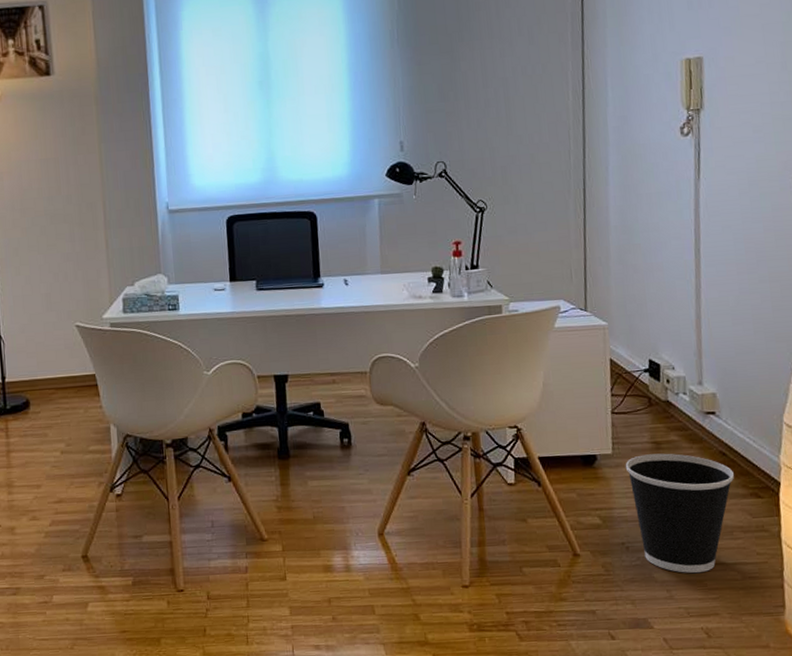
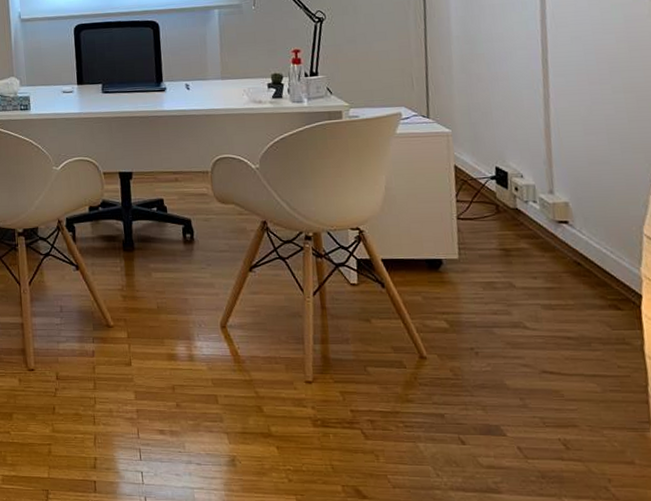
wastebasket: present [625,453,734,573] -> none [472,260,591,382]

